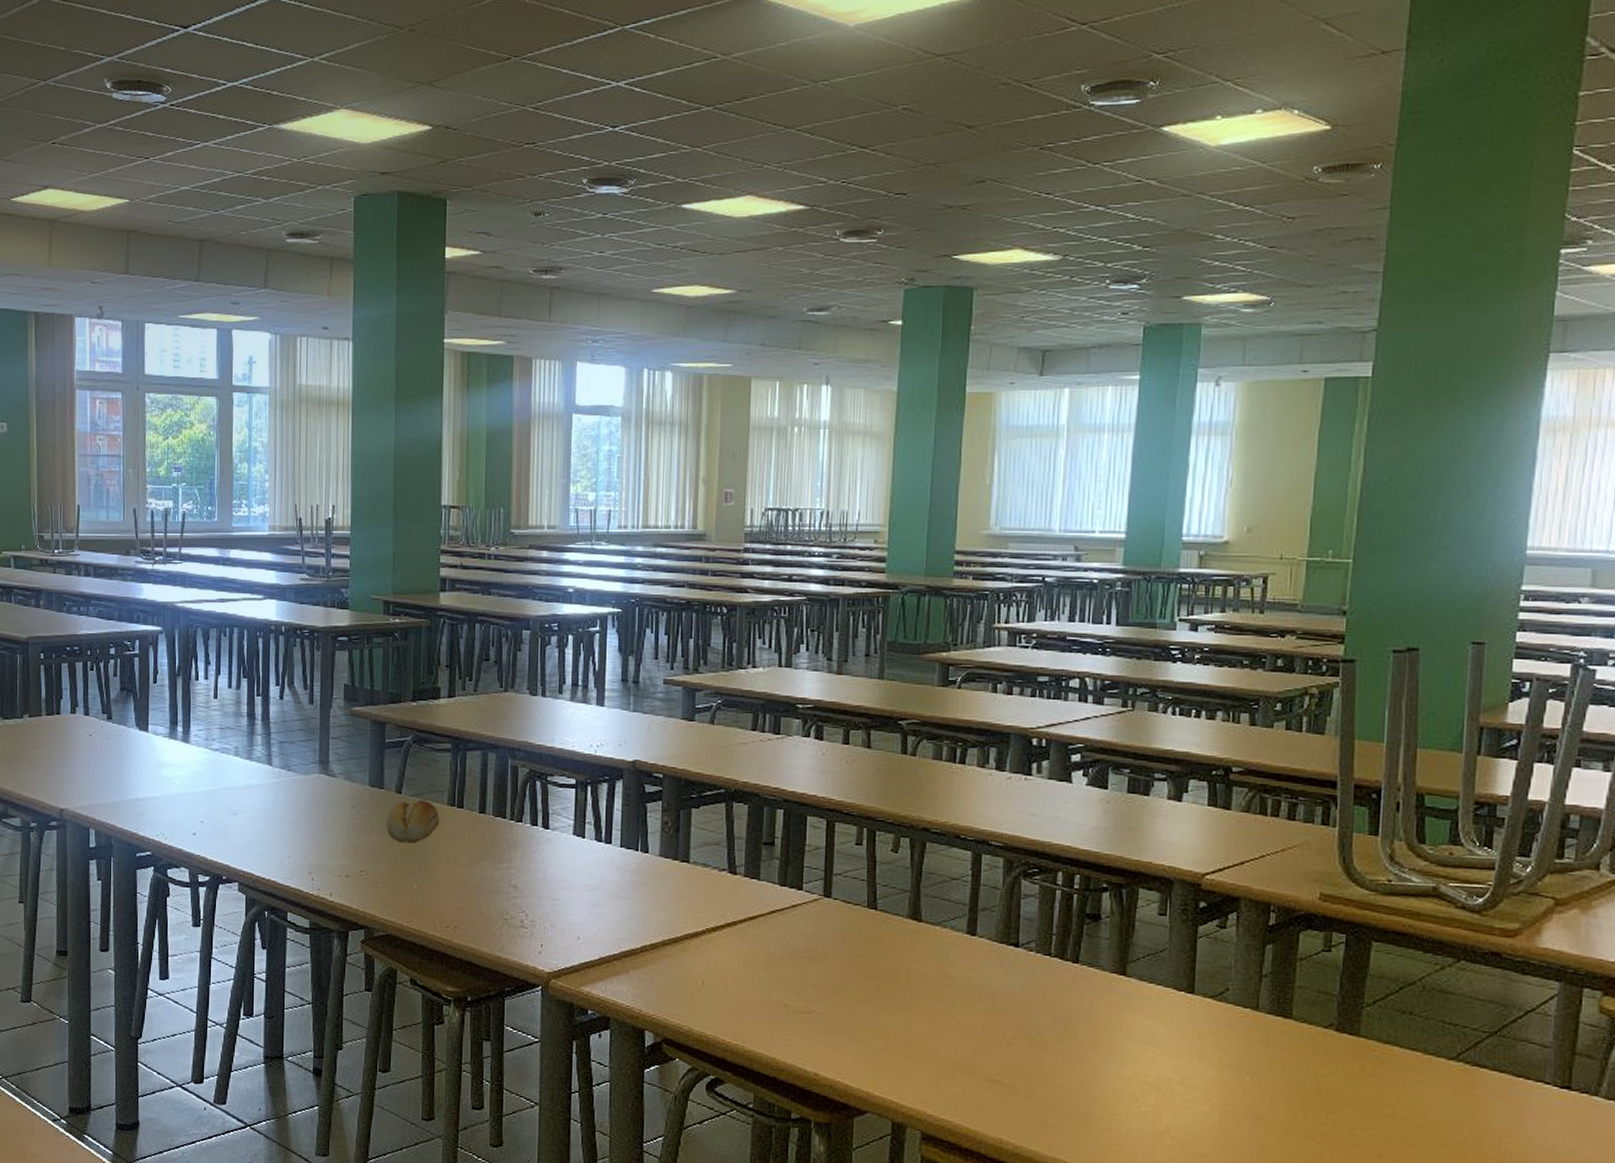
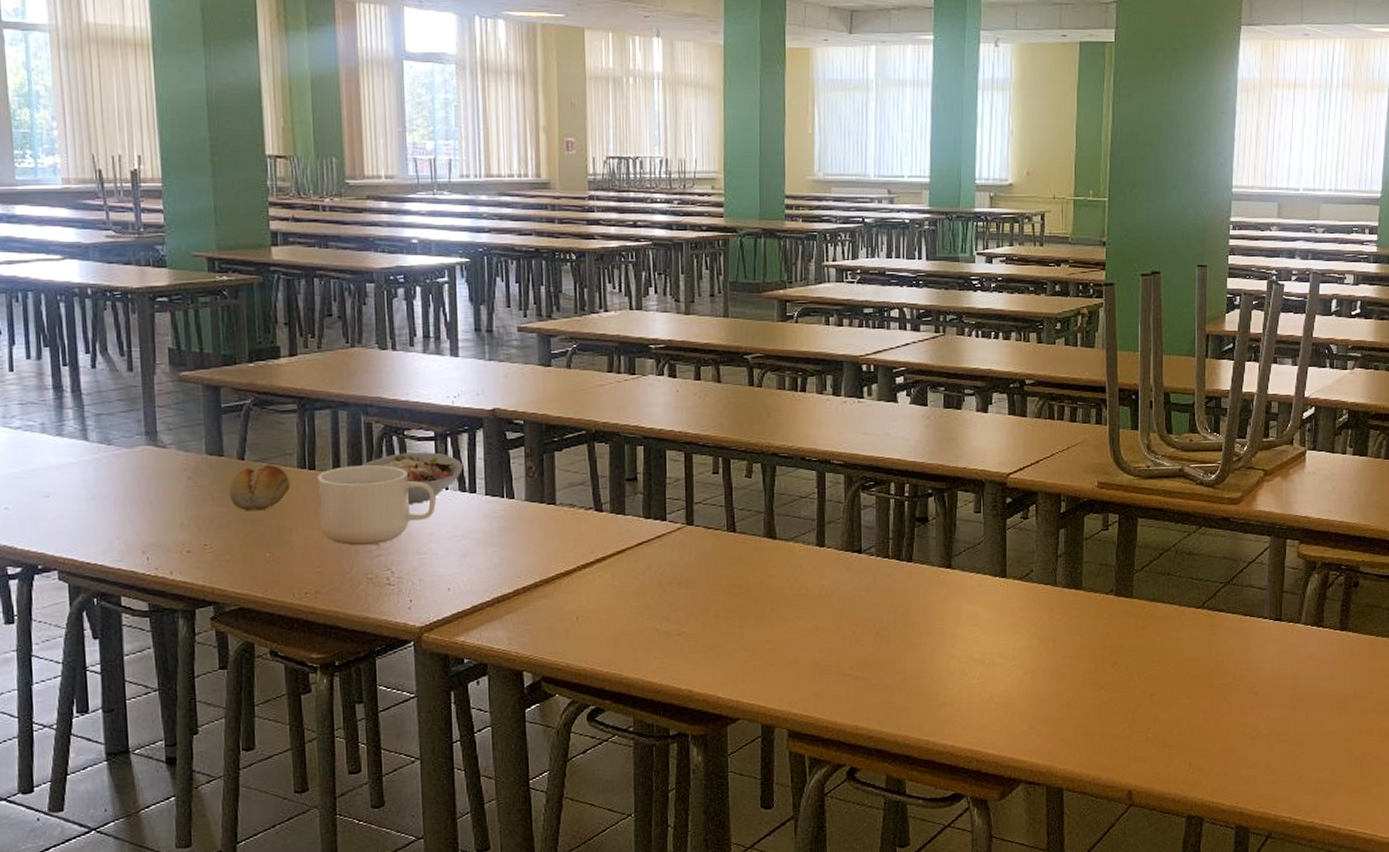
cup: none [462,807,572,886] -> present [317,465,436,546]
salad: none [506,798,600,850] -> present [362,452,462,504]

